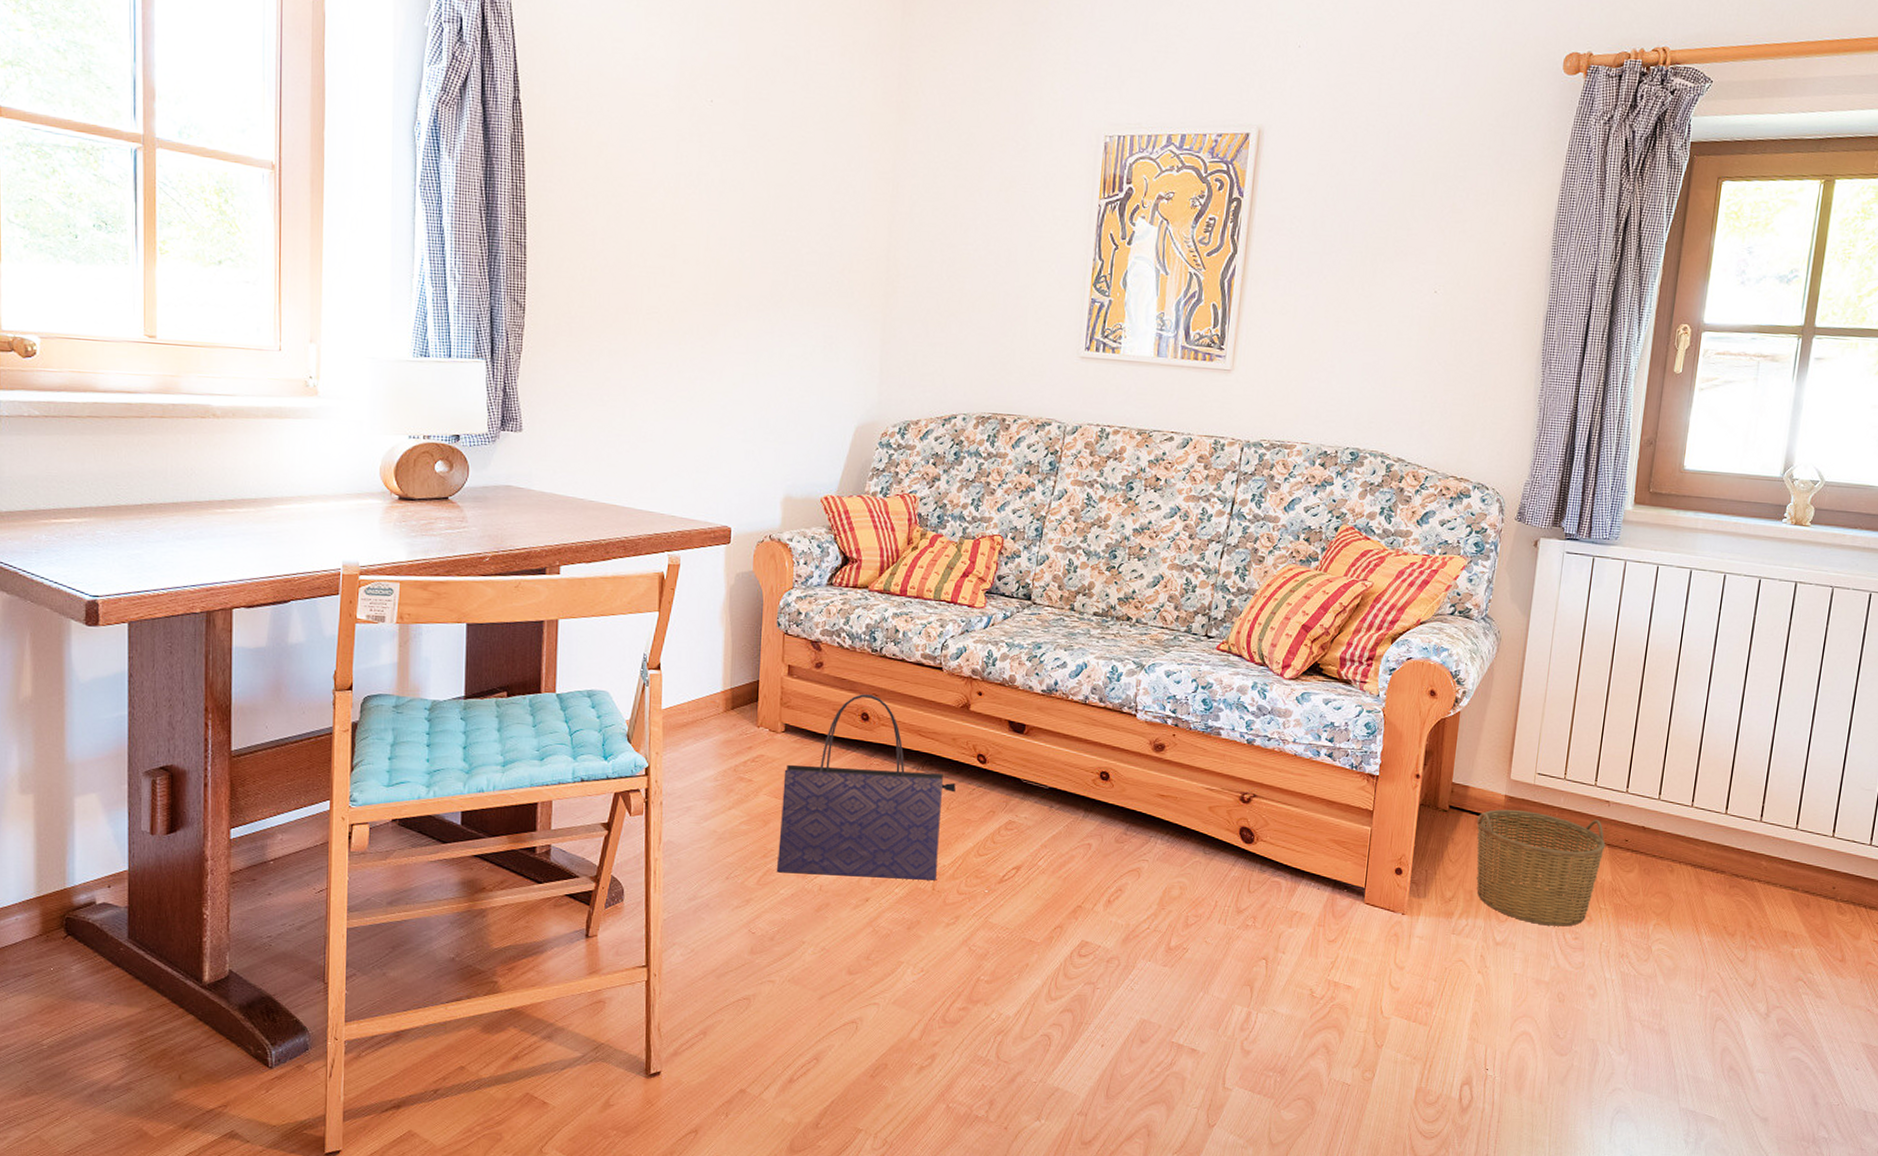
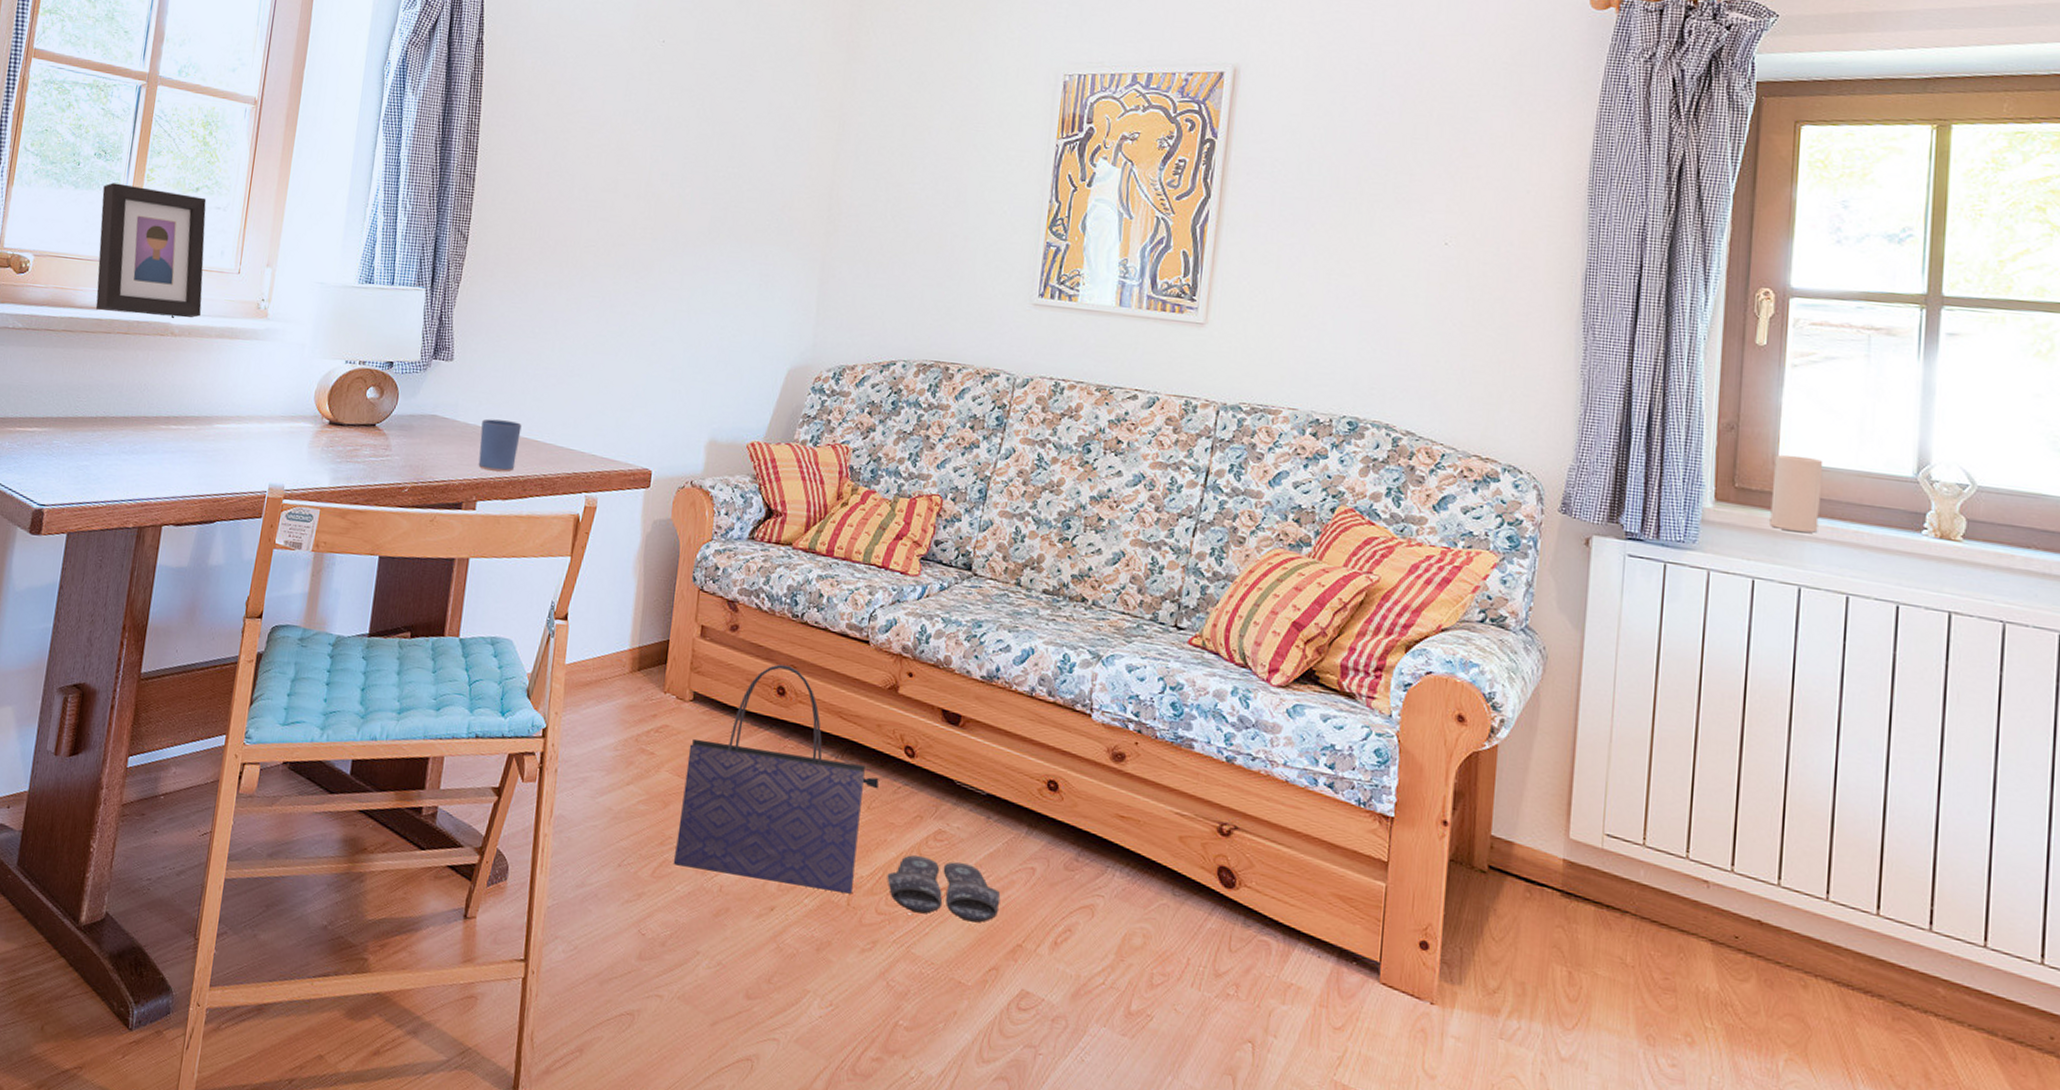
picture frame: none [110,257,244,399] -> present [96,183,207,319]
mug: none [558,486,599,537] -> present [478,419,522,473]
slippers: none [966,844,1063,892] -> present [887,855,1001,923]
basket: present [1476,809,1606,927] -> none [1526,876,1707,1048]
candle: none [1673,463,1716,527] -> present [1770,454,1823,533]

